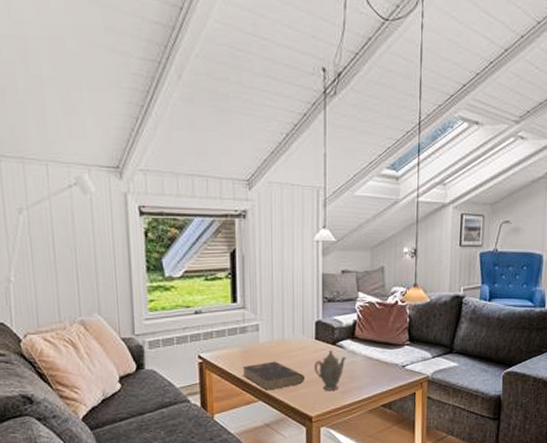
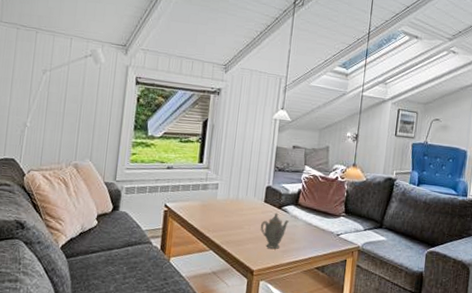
book: present [242,361,306,391] -> none [199,216,252,242]

